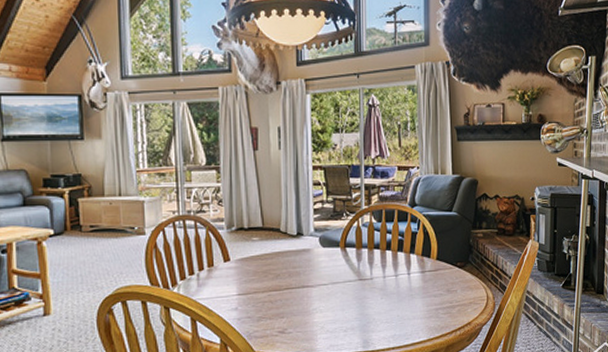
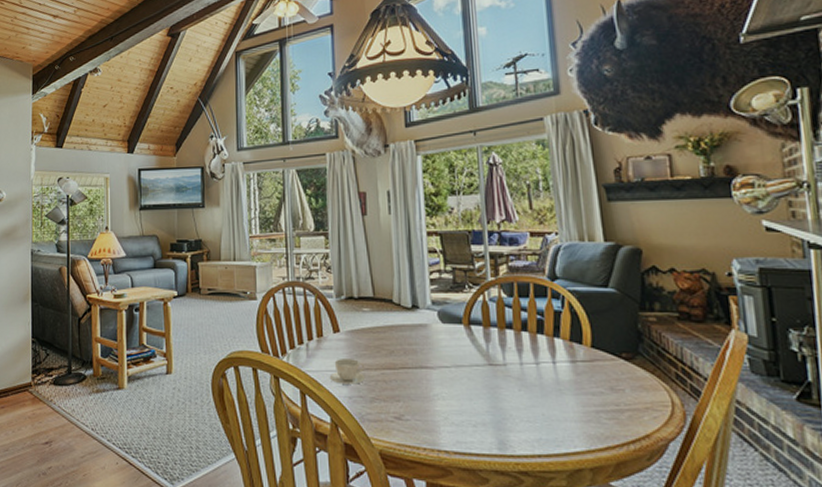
teacup: none [219,283,254,308] -> present [329,357,366,384]

